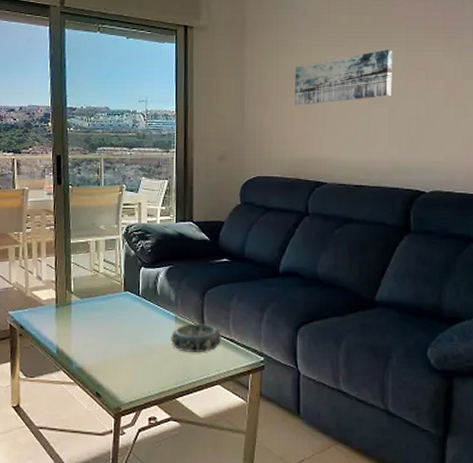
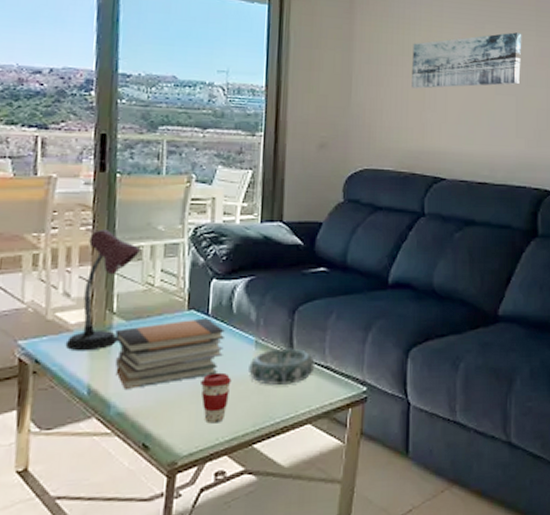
desk lamp: none [40,229,88,321] -> present [65,230,140,352]
book stack: none [73,298,152,350] -> present [114,318,225,389]
coffee cup: none [136,340,158,380] -> present [201,372,232,424]

